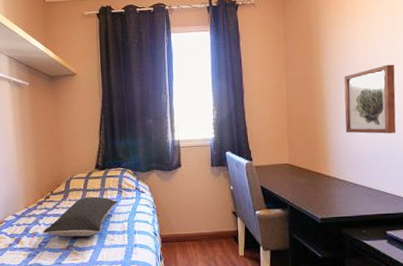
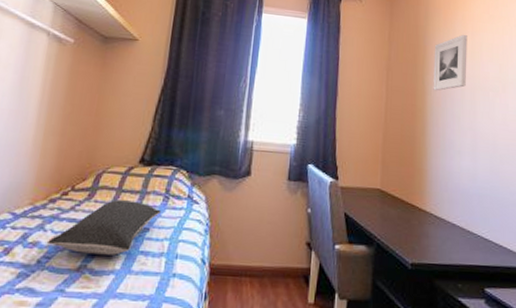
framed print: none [327,18,359,75] -> present [433,34,467,91]
wall art: present [344,64,396,134] -> none [446,90,503,169]

